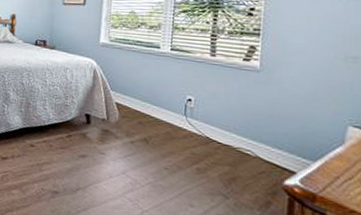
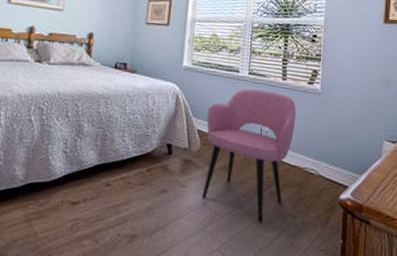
armchair: none [121,65,228,198] -> present [202,89,296,224]

